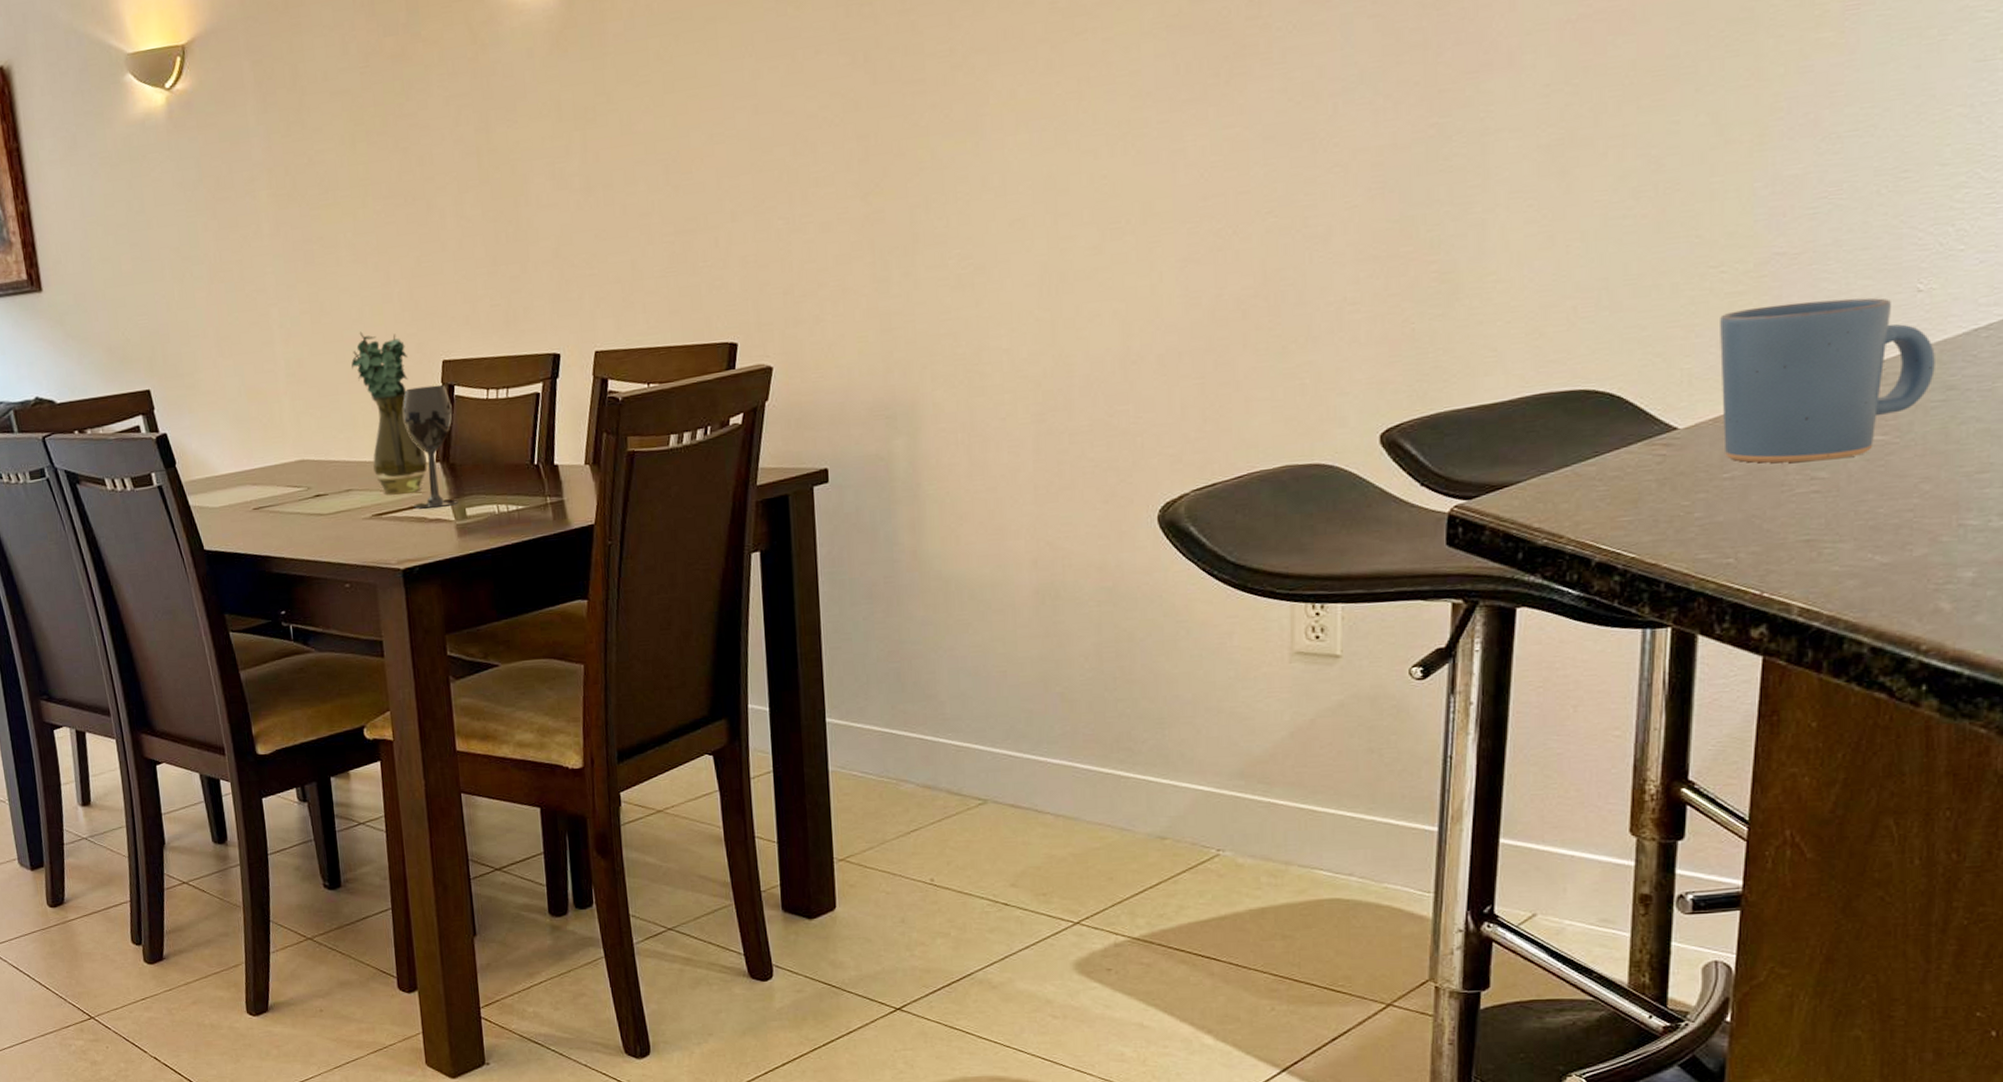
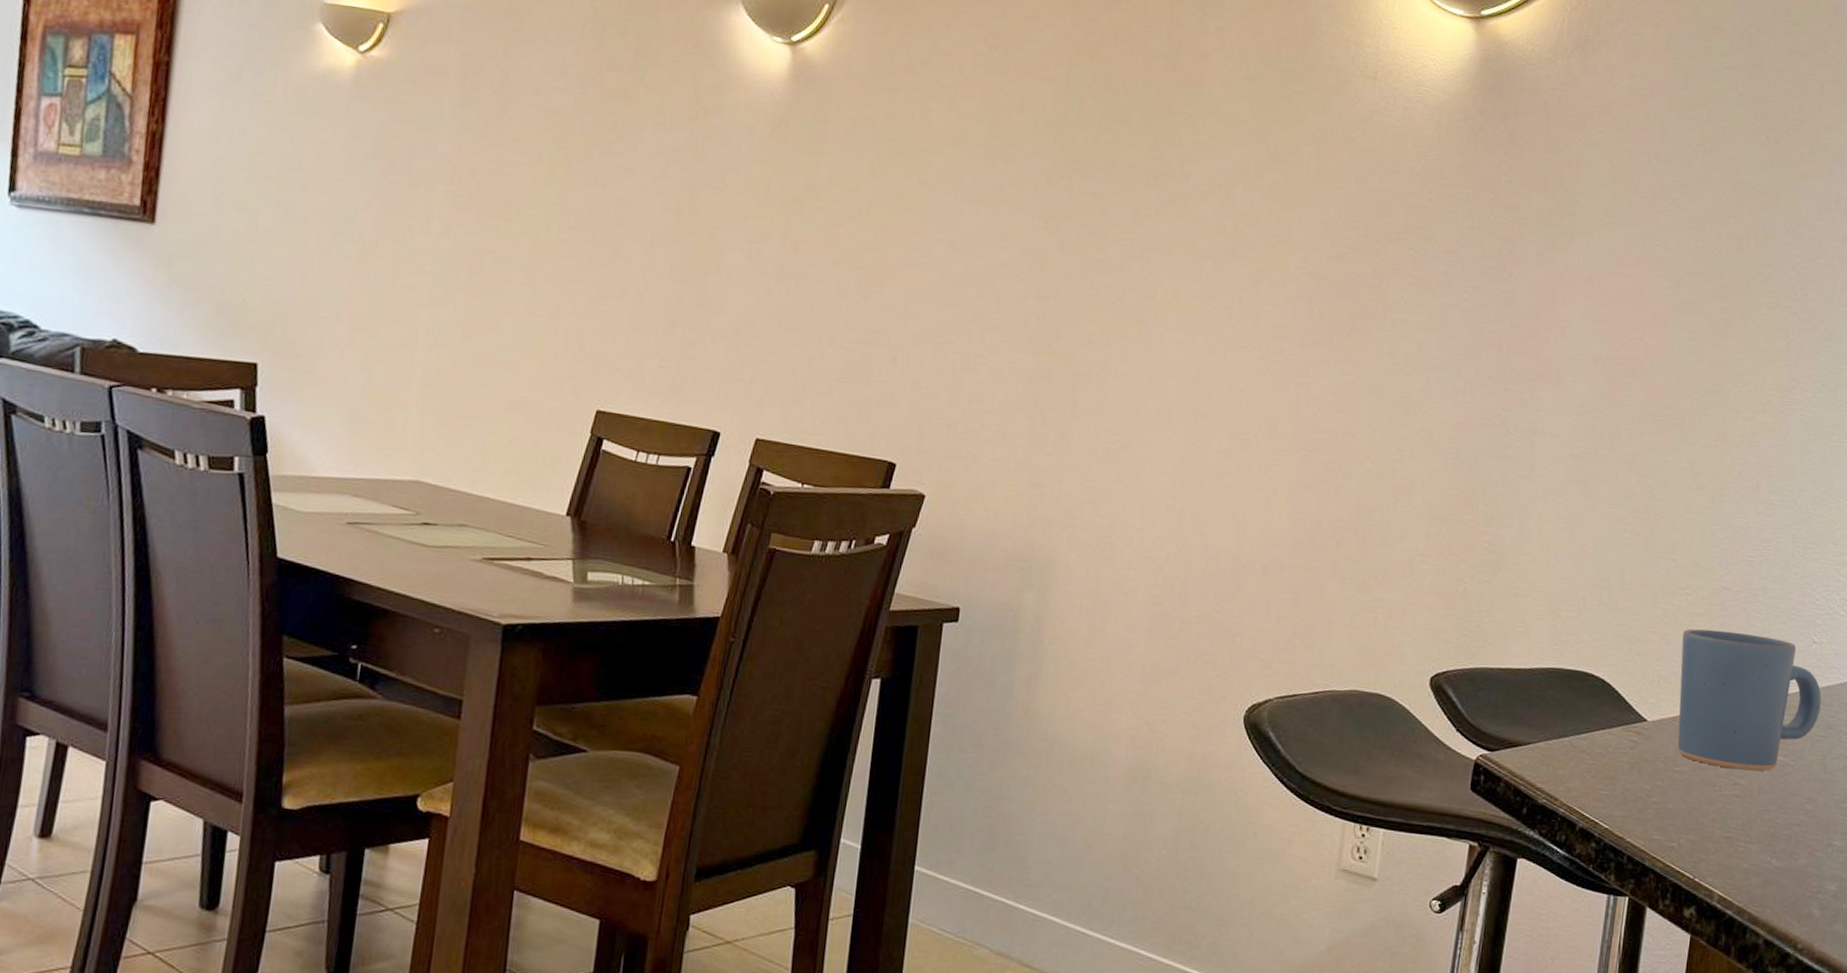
vase: present [351,331,428,496] -> none [495,358,560,544]
wine glass: present [403,384,458,509] -> none [530,430,597,566]

